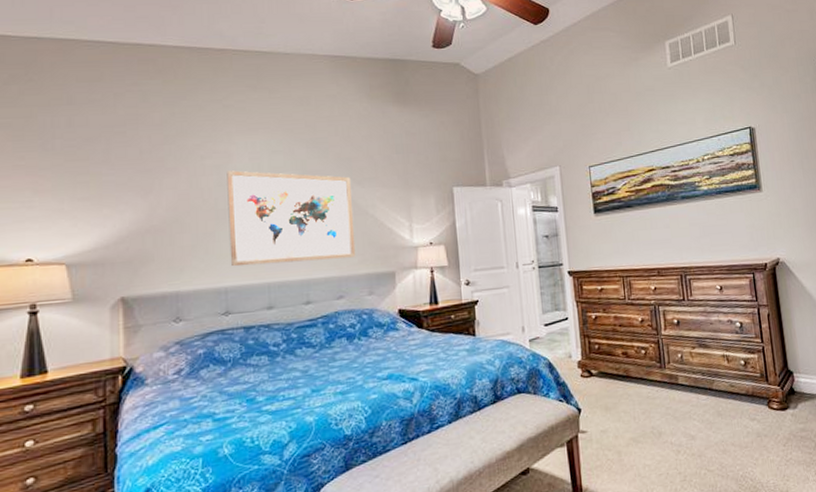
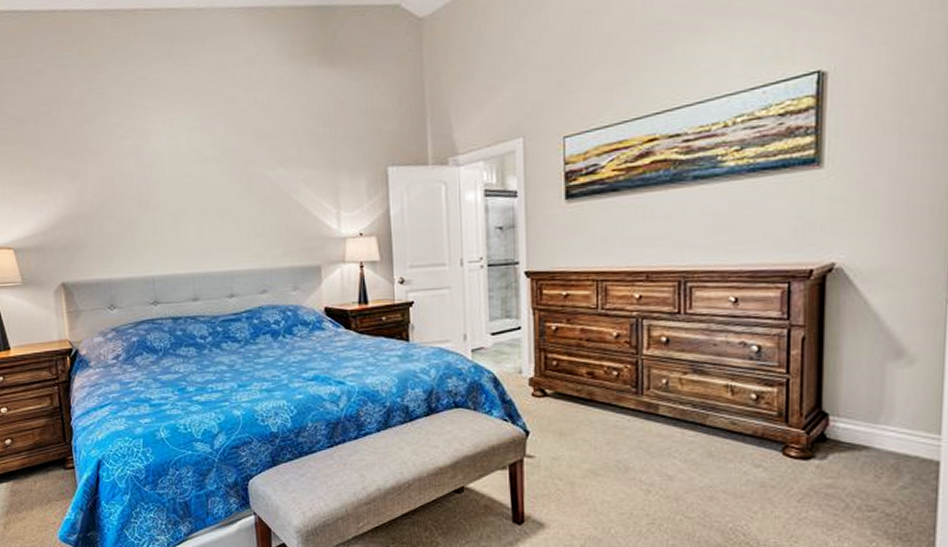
wall art: present [227,170,356,267] -> none [146,151,279,256]

